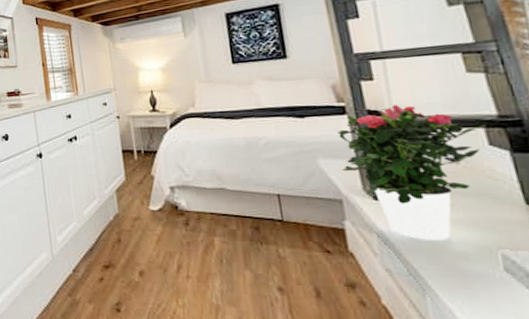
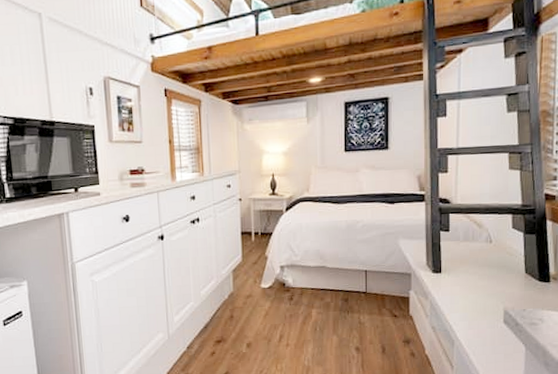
potted flower: present [337,105,487,240] -> none [414,194,514,303]

